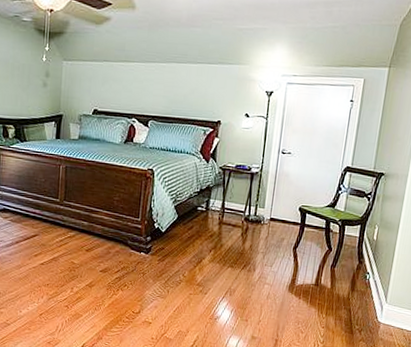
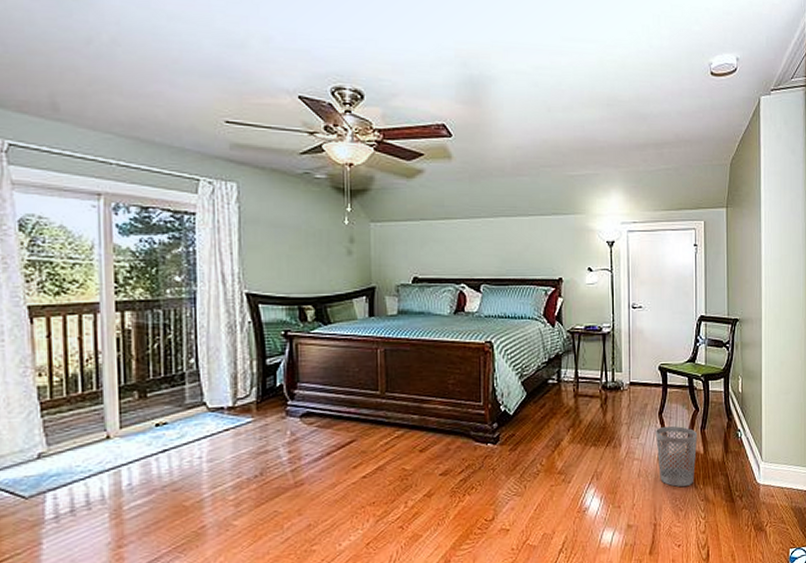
wastebasket: none [286,259,327,314] -> present [656,425,697,487]

